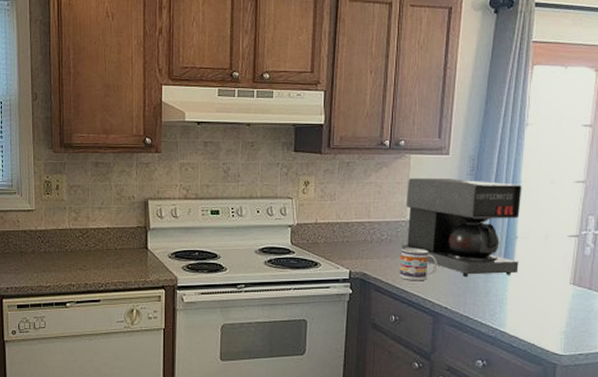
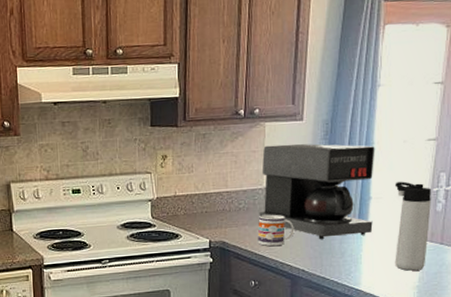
thermos bottle: none [541,223,579,315] -> present [395,181,431,271]

